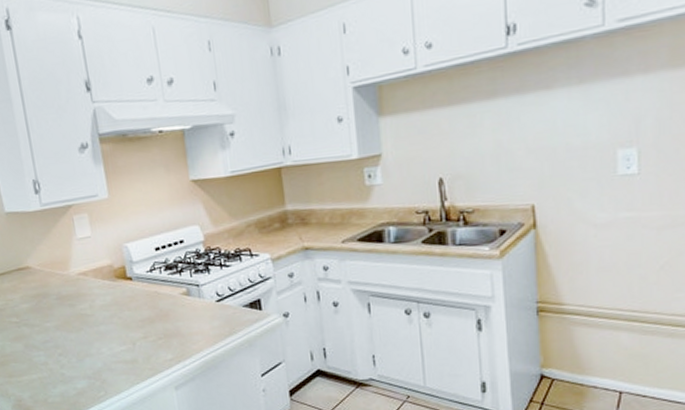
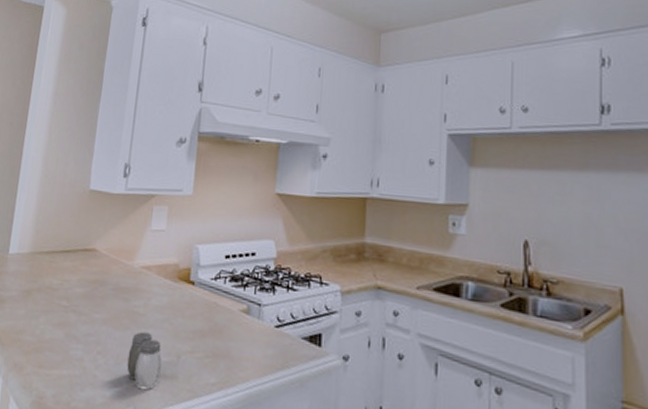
salt and pepper shaker: none [86,329,121,377] -> present [127,331,162,391]

